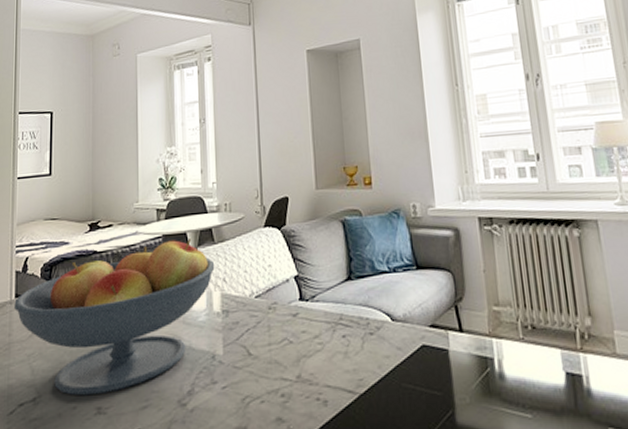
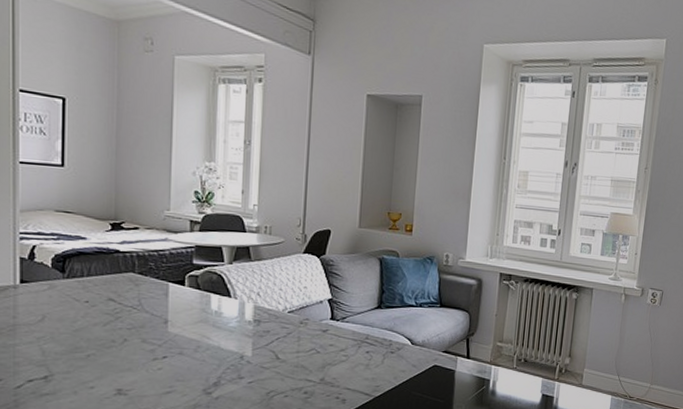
fruit bowl: present [14,239,215,396] -> none [19,251,250,379]

